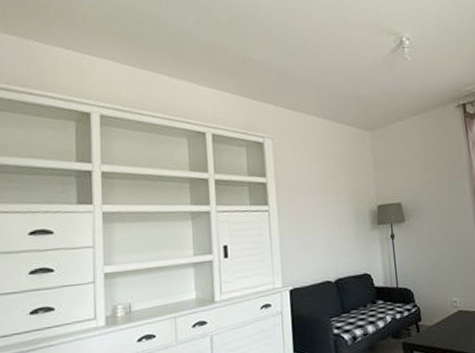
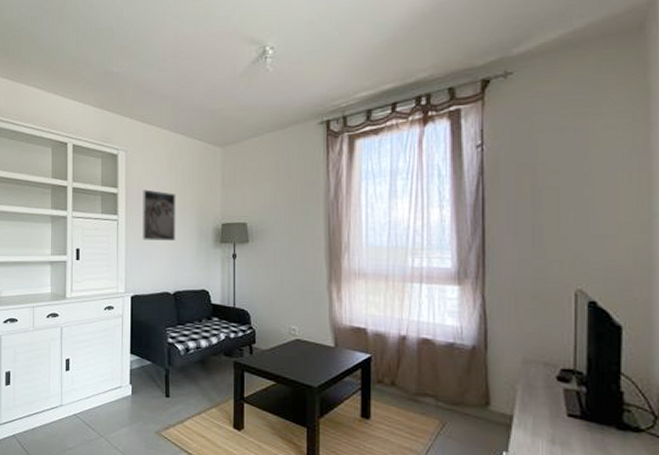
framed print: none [294,176,333,230] -> present [143,189,176,242]

